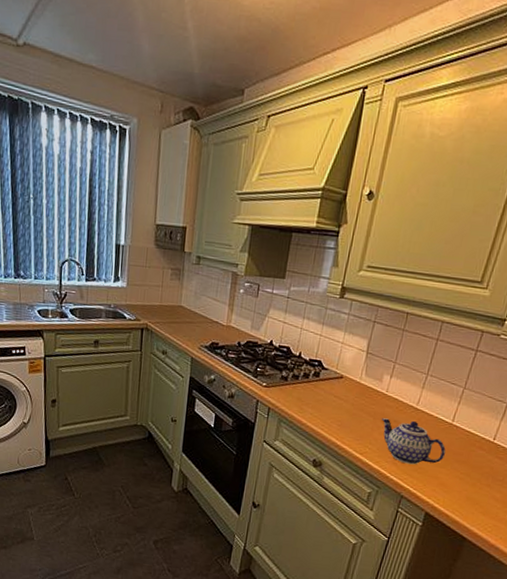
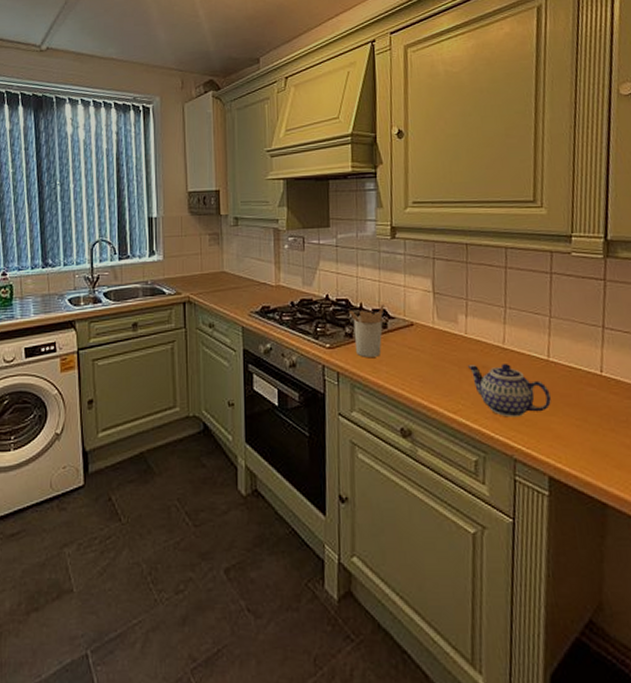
utensil holder: none [287,355,321,400] -> present [348,303,384,357]

